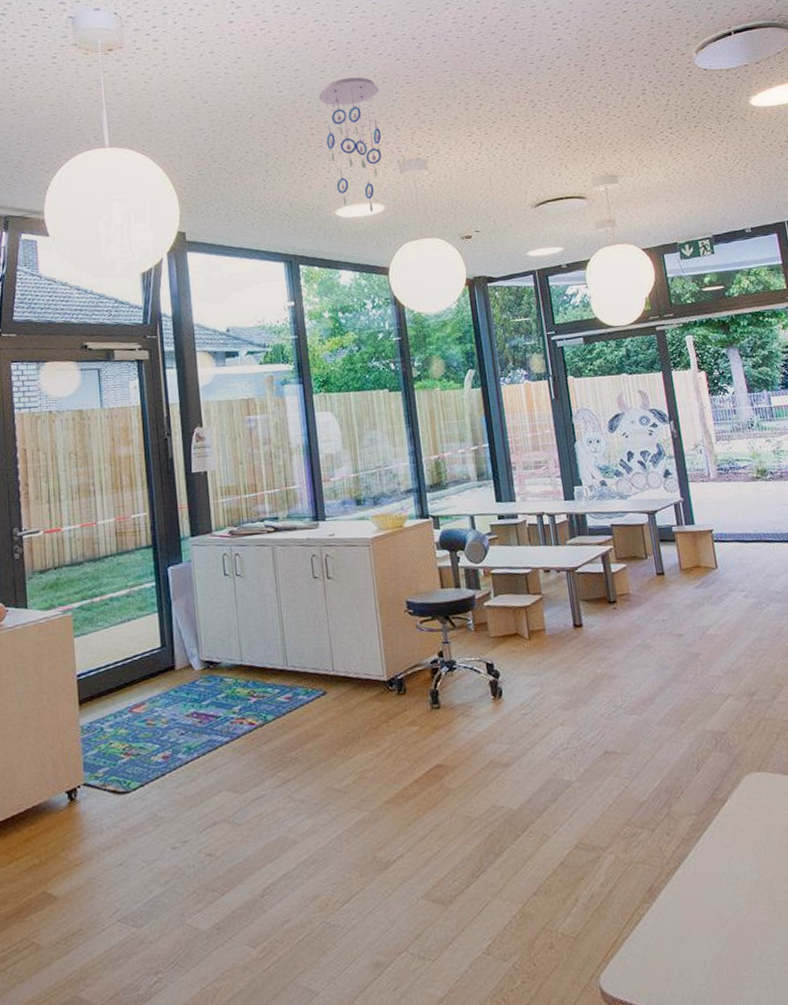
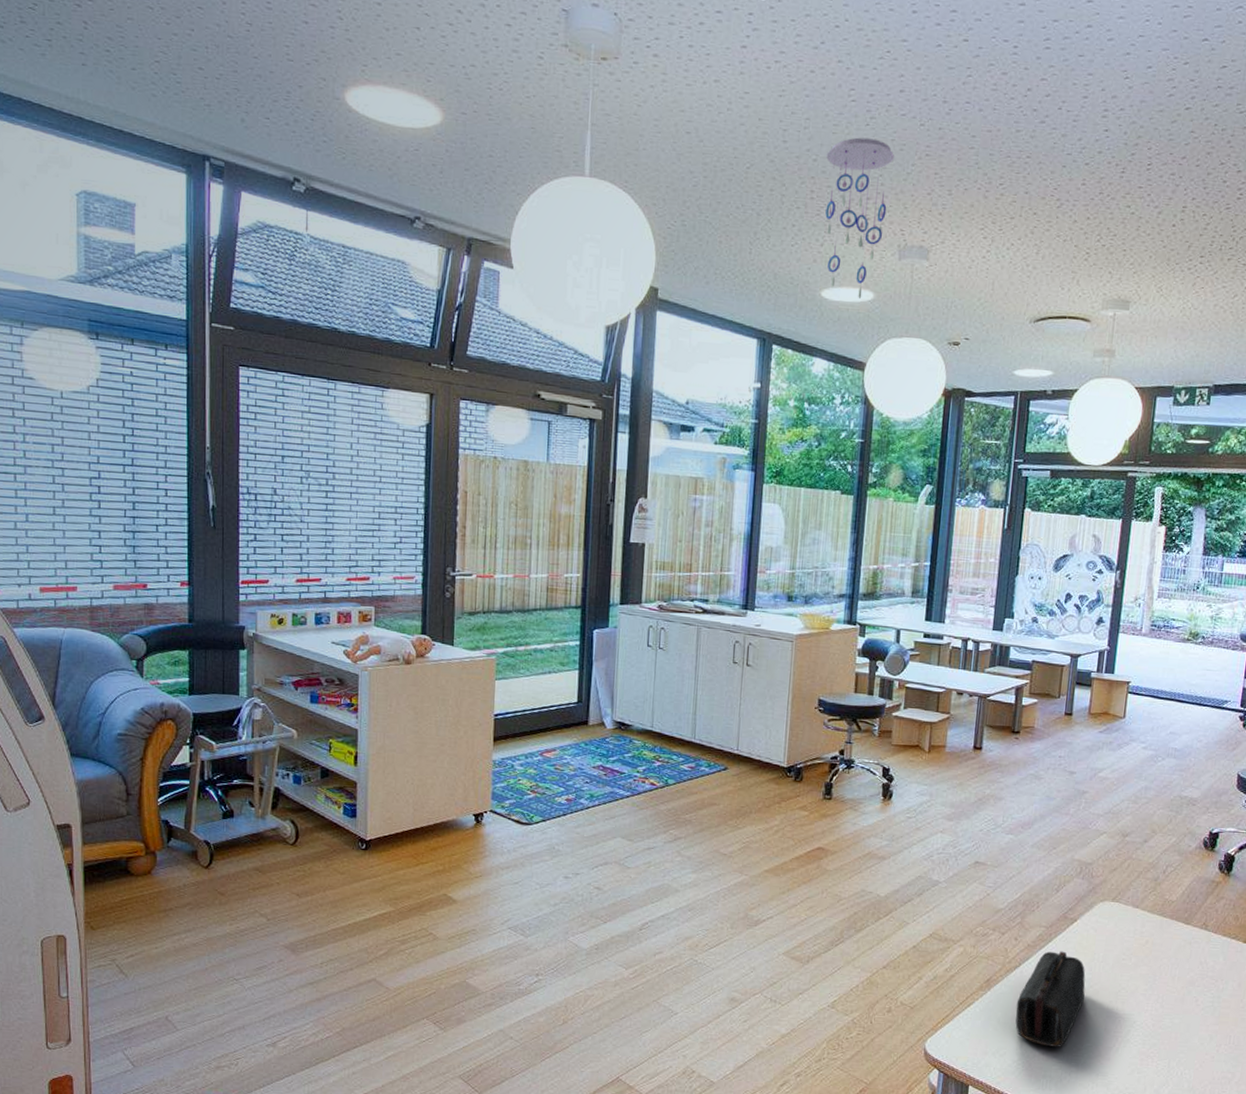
pencil case: none [687,839,759,960] -> present [1015,951,1086,1048]

